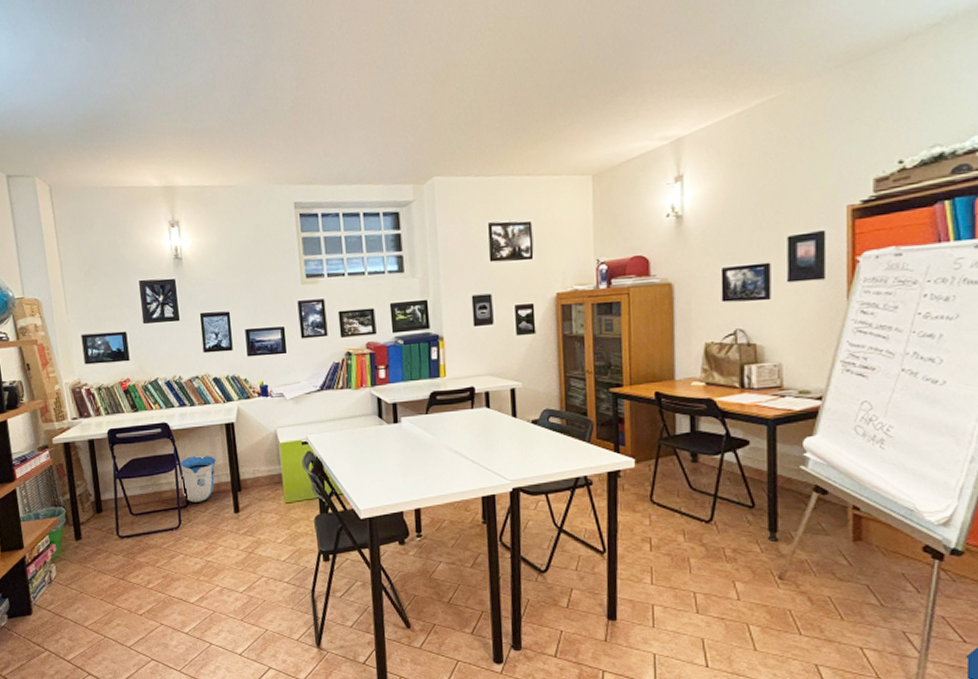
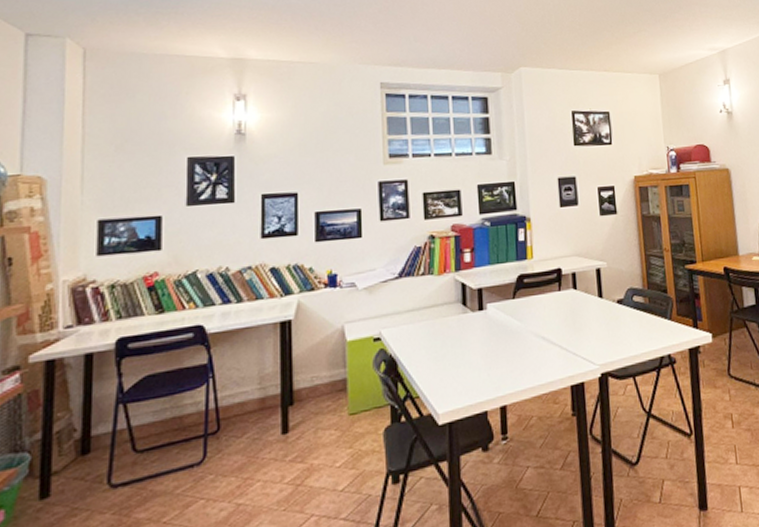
sun visor: present [180,454,216,503] -> none [212,362,263,426]

